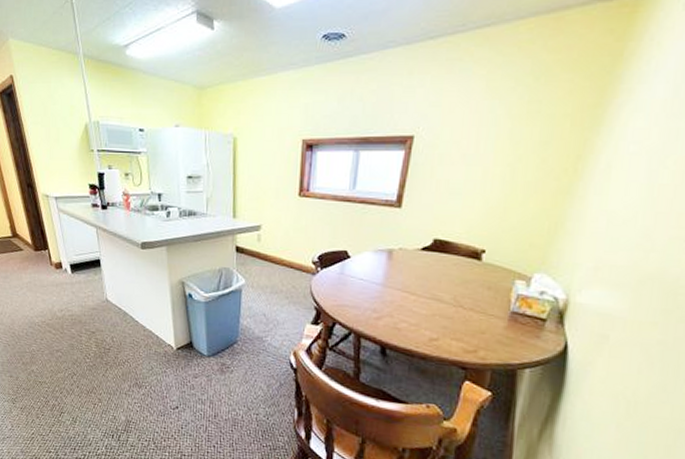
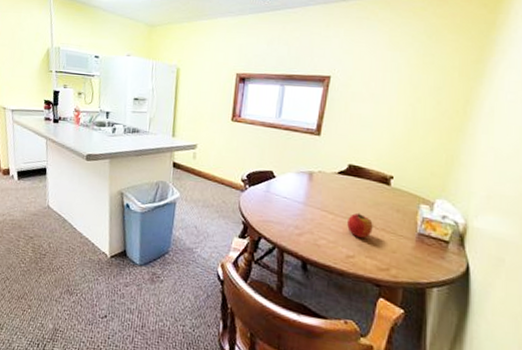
apple: none [431,292,460,319] -> present [347,212,373,238]

